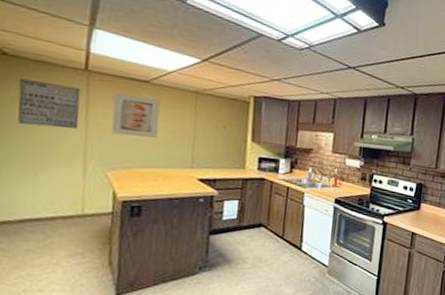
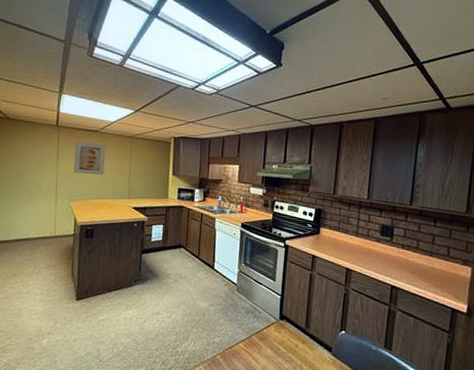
wall art: present [18,78,81,129] -> none [15,135,54,171]

